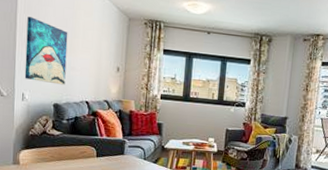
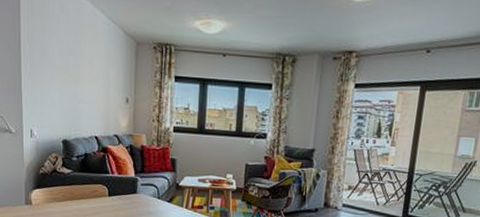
wall art: present [24,17,68,85] -> none [31,46,74,120]

